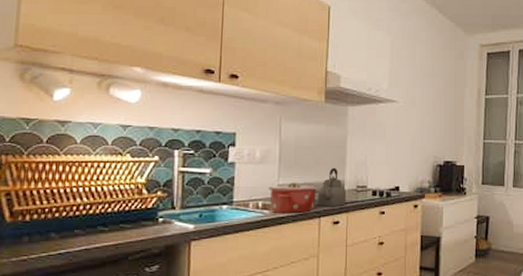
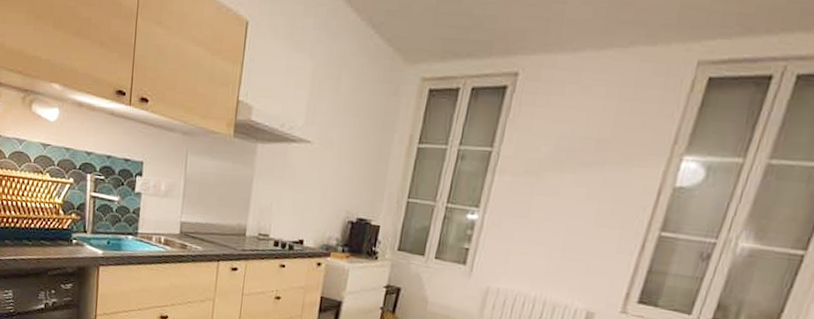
casserole: present [268,181,319,214] -> none [171,220,220,255]
kettle: present [317,168,347,207] -> none [217,211,248,254]

